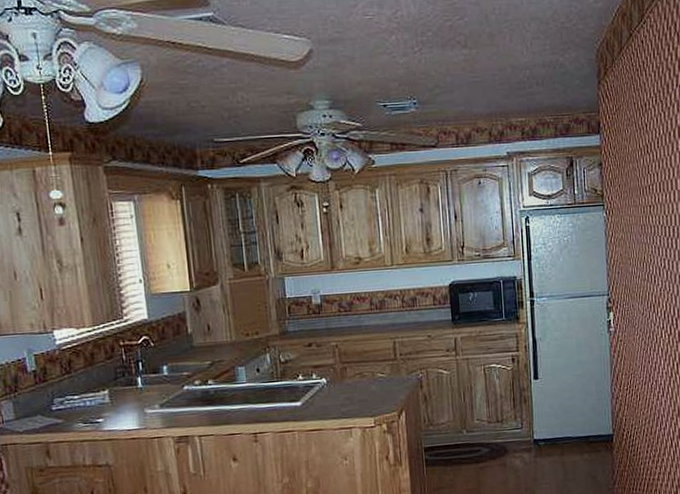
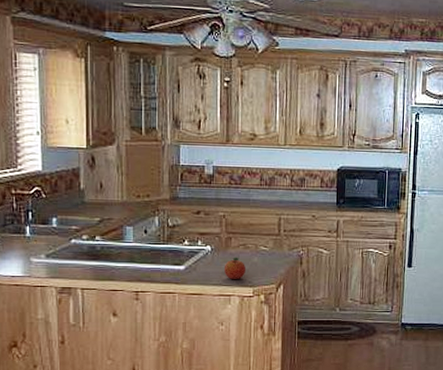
fruit: none [341,387,365,411] -> present [223,257,247,279]

